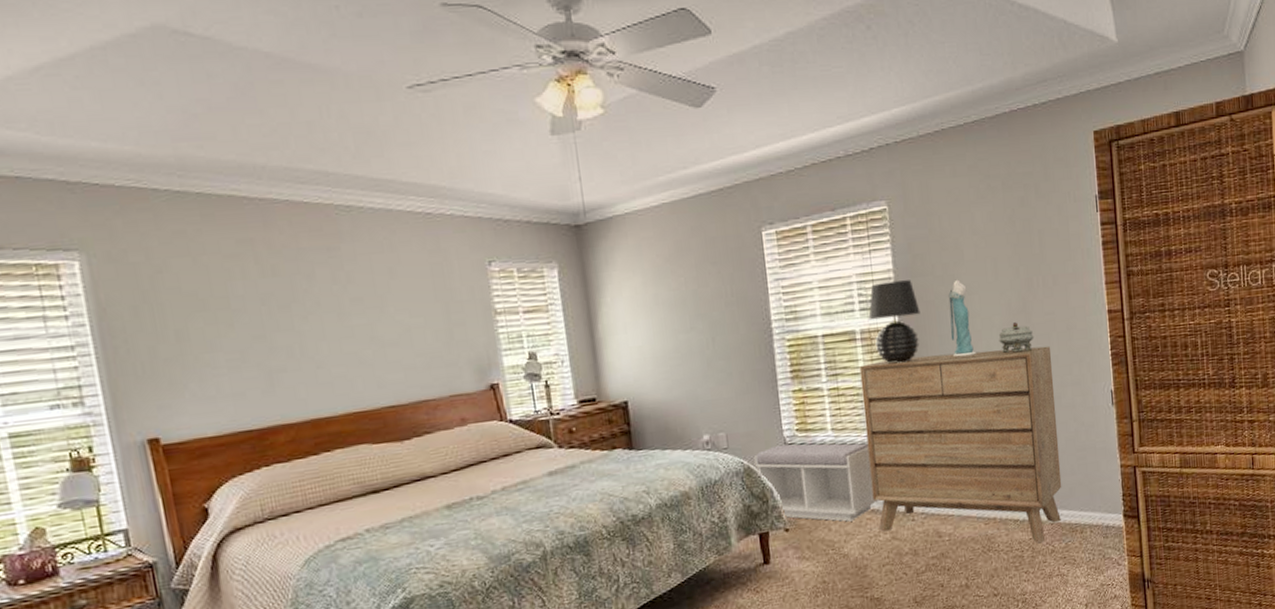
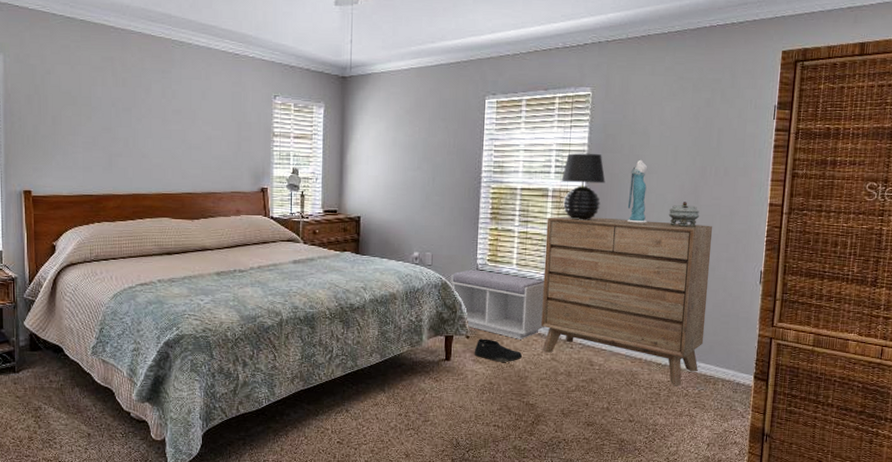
shoe: none [797,527,857,555] -> present [474,338,523,362]

